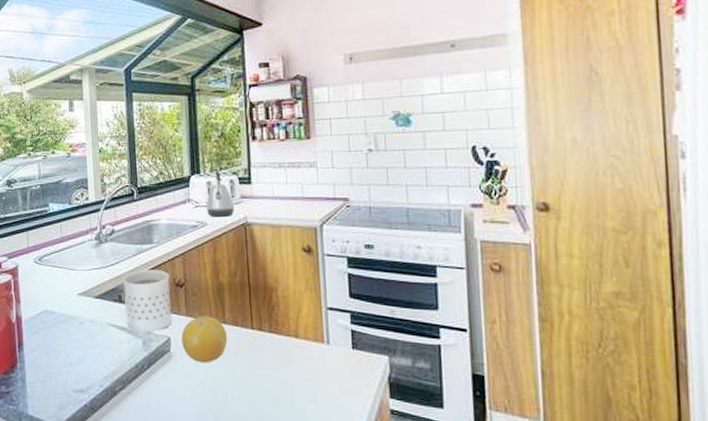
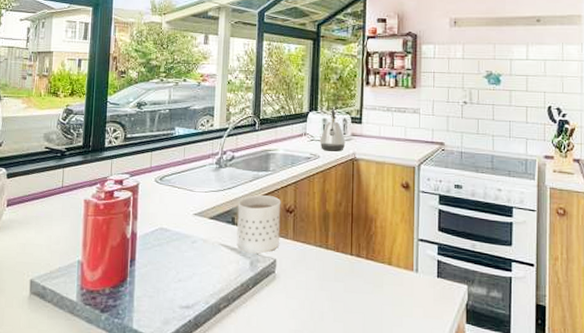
fruit: present [181,316,228,363] -> none [286,240,329,285]

